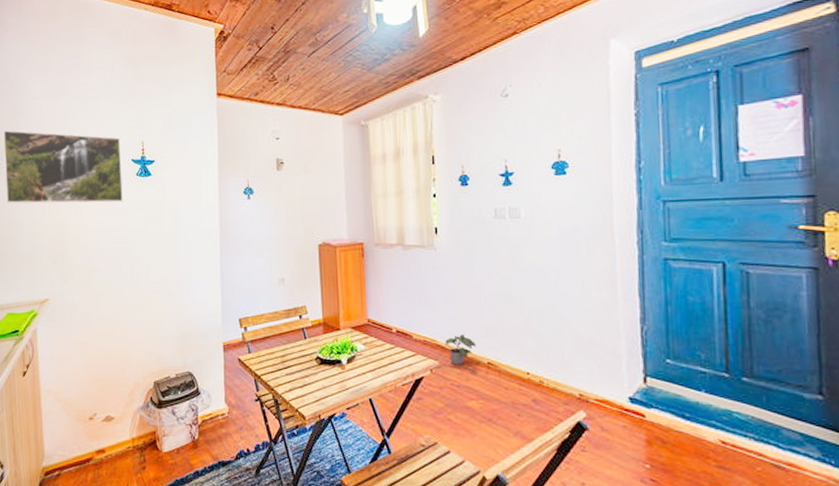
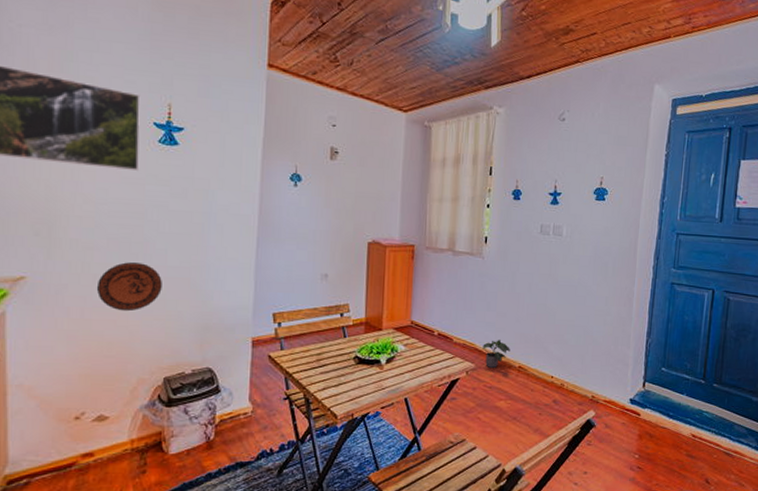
decorative plate: none [98,281,147,324] -> present [96,262,162,312]

